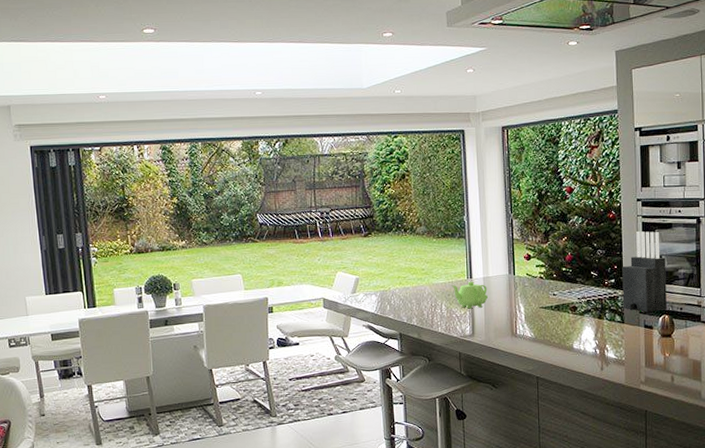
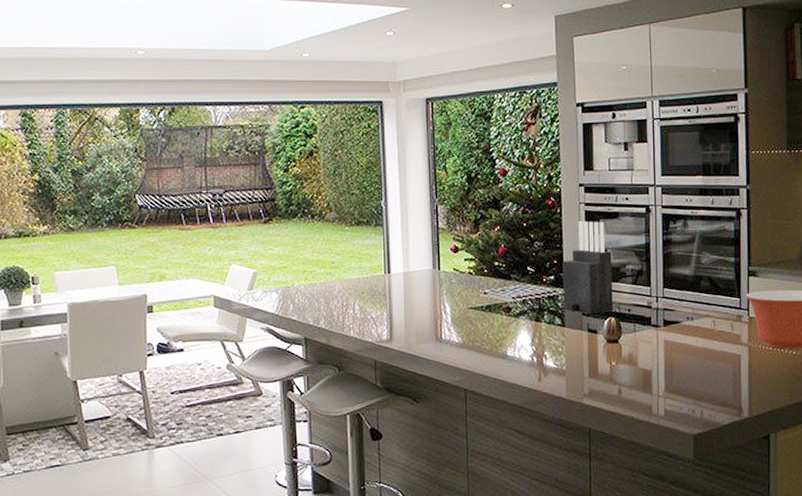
teapot: present [451,281,488,309] -> none [365,277,408,310]

